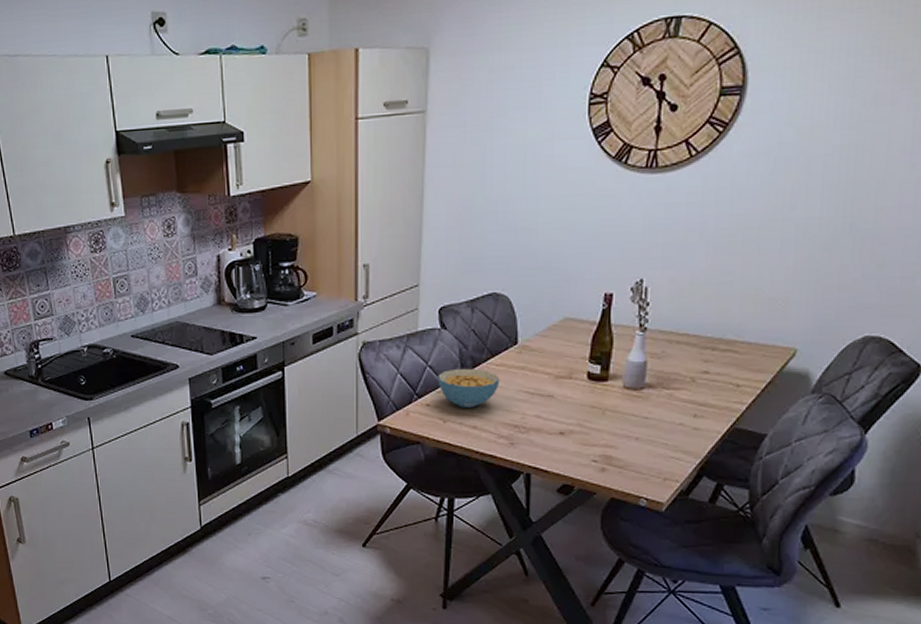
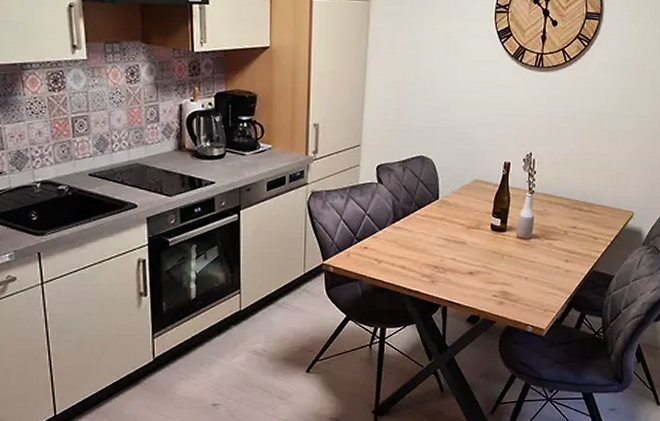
cereal bowl: present [438,368,500,408] -> none [374,217,425,251]

